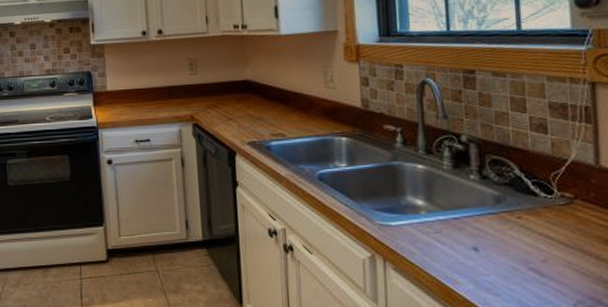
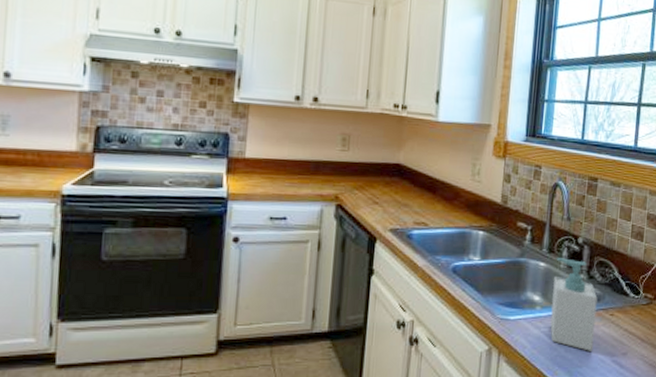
soap bottle: none [436,159,501,258] -> present [550,258,598,351]

